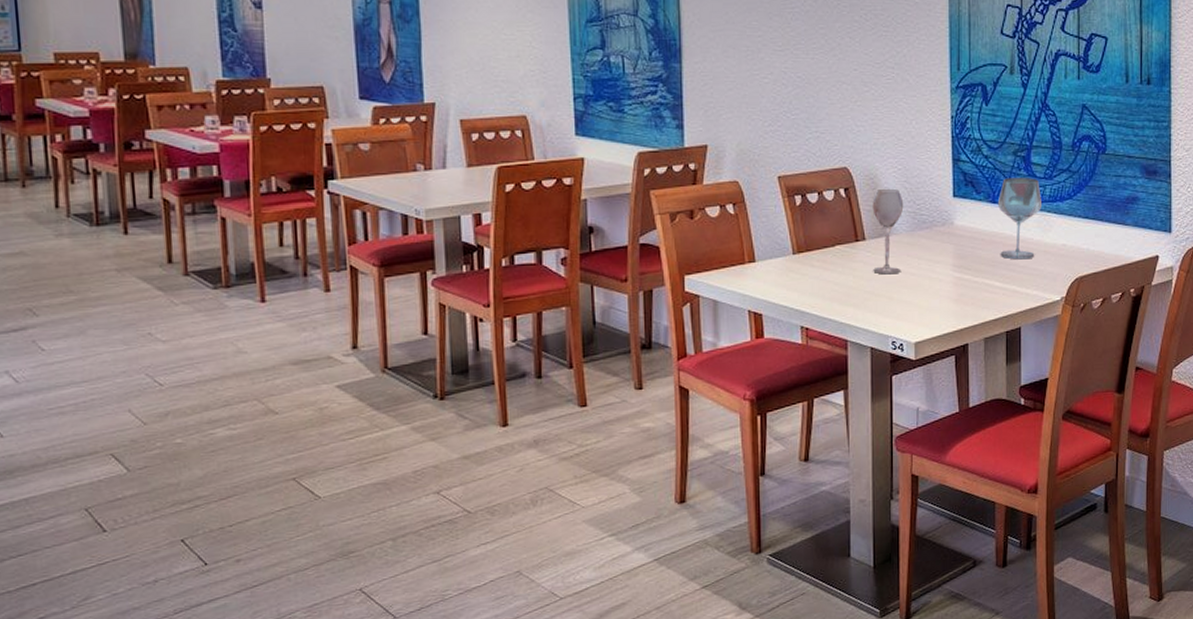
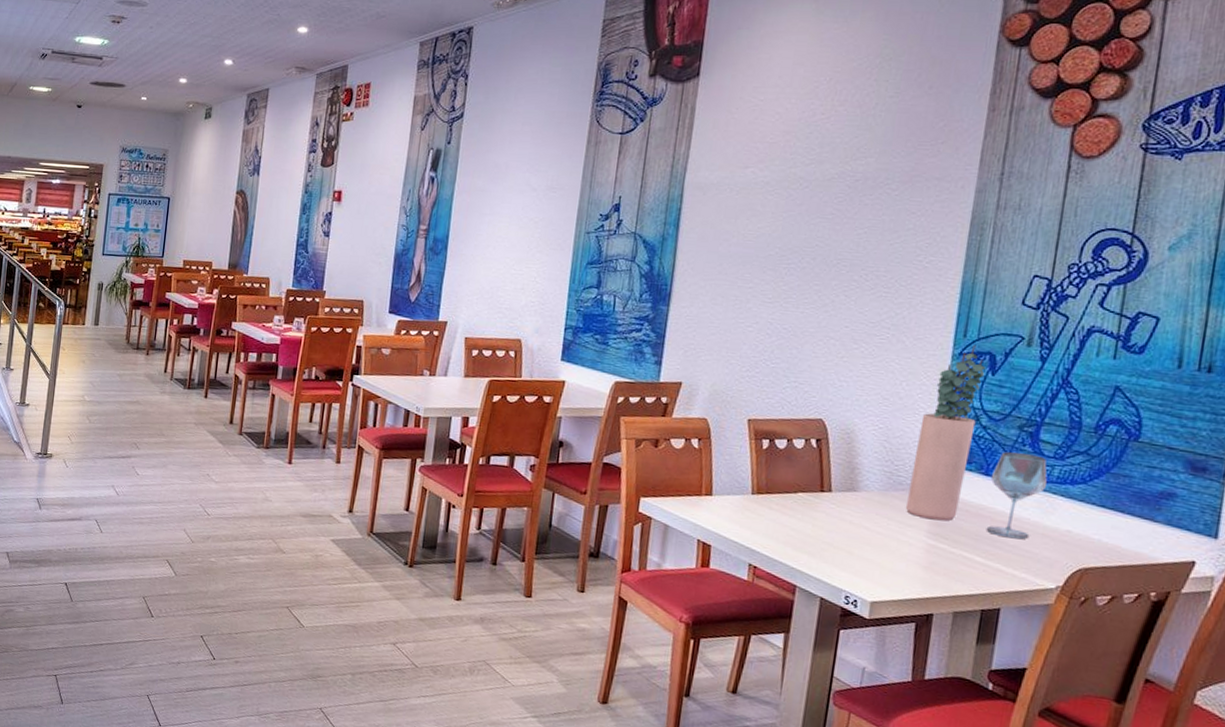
wineglass: present [872,188,904,275] -> none [835,444,881,530]
vase: none [931,78,980,253] -> present [905,345,986,521]

